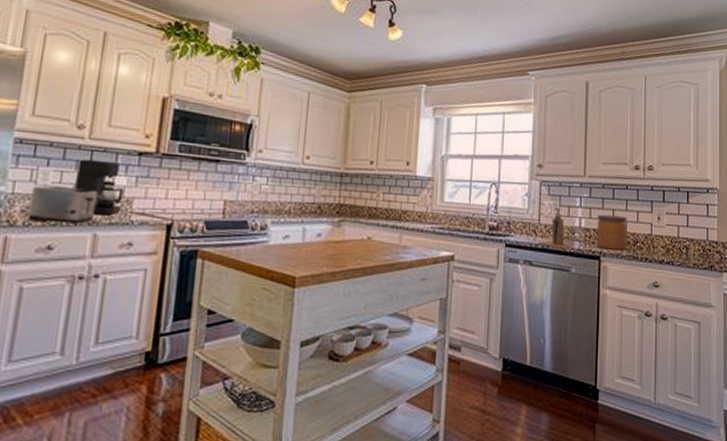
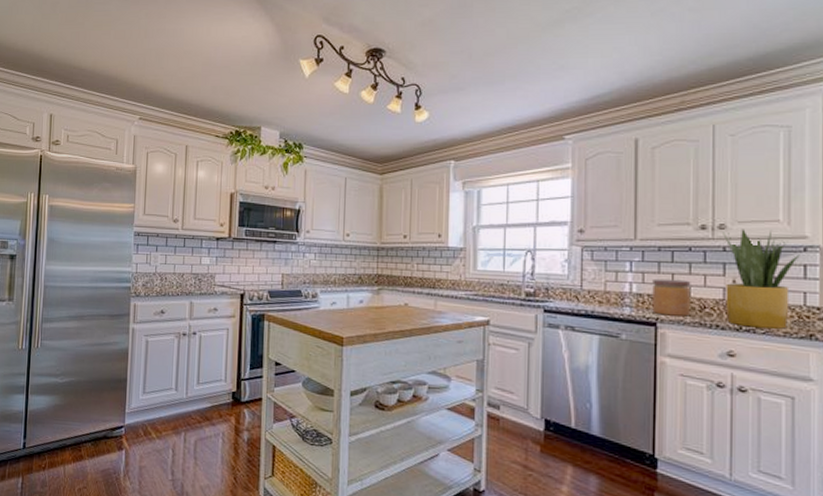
toaster: present [27,185,98,224] -> none [147,265,191,294]
coffee maker: present [73,159,124,216] -> none [174,245,208,288]
soap dispenser: present [538,207,574,248] -> none [580,272,624,314]
planter: none [651,170,704,261] -> present [723,229,800,329]

